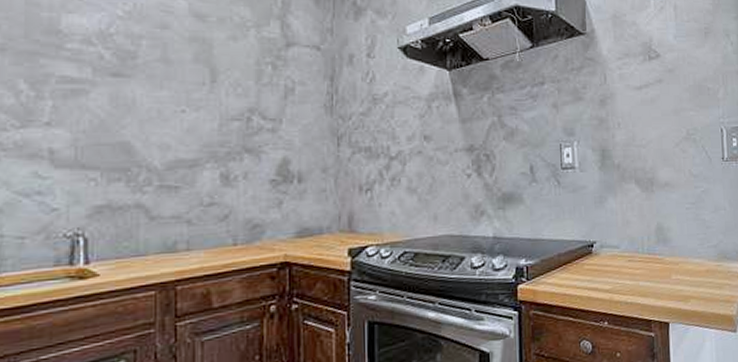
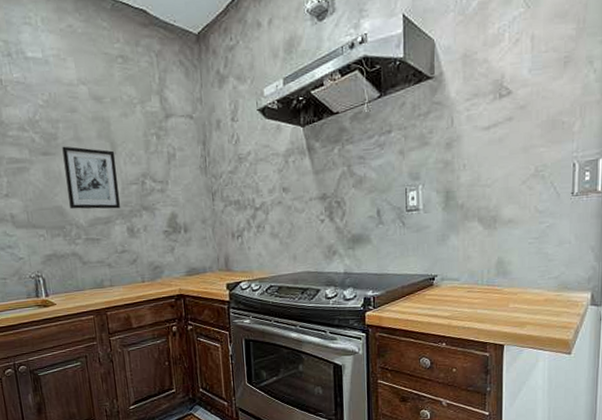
wall art: none [142,67,215,149] -> present [62,146,120,209]

